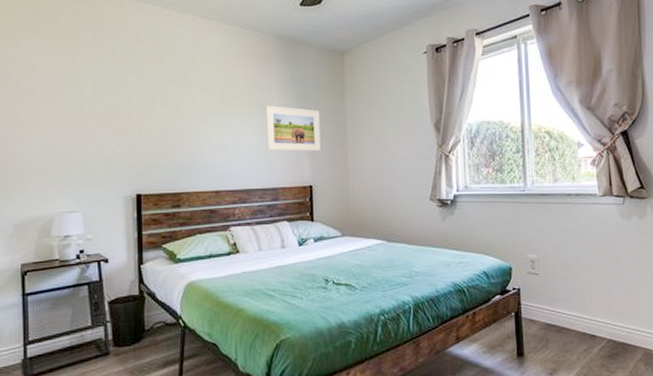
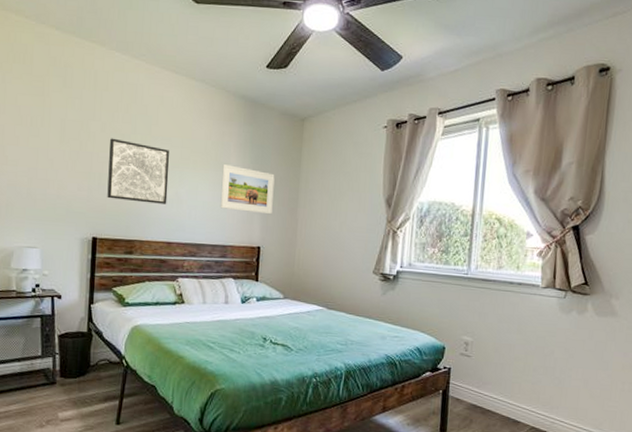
wall art: none [147,90,212,153] -> present [107,138,170,204]

